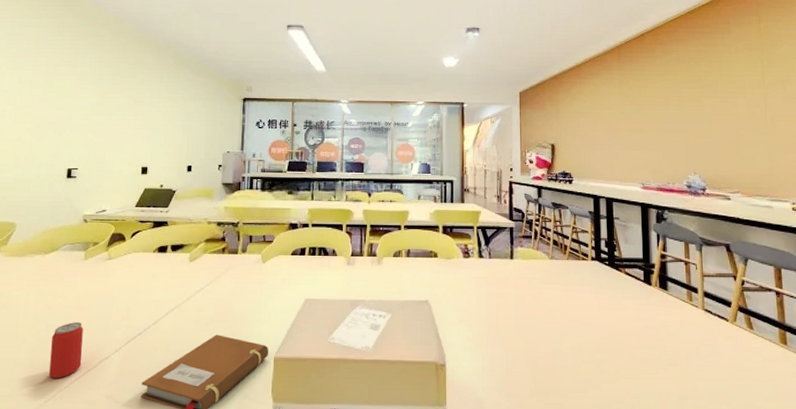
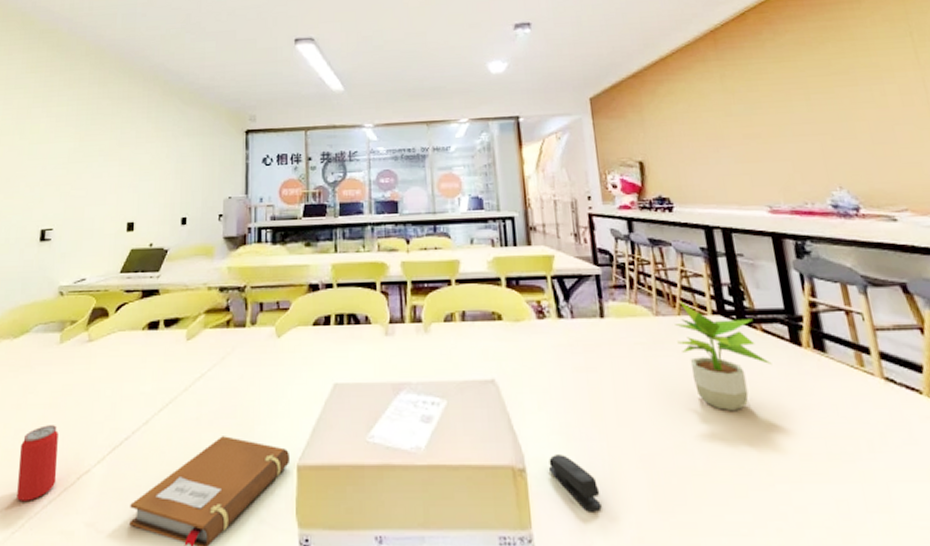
stapler: none [462,355,497,395] -> present [548,455,602,512]
potted plant: none [564,249,629,329] -> present [675,301,772,412]

